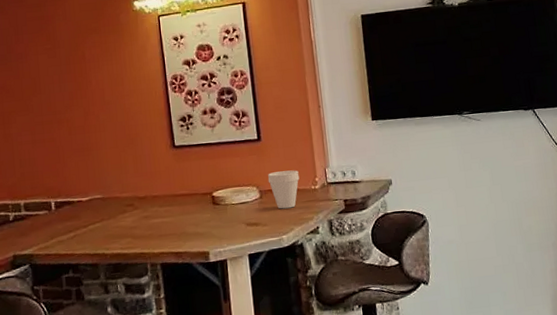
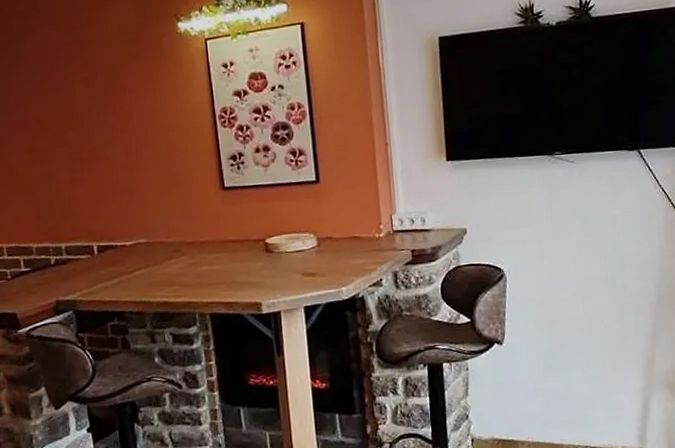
cup: present [268,170,300,209] -> none [326,216,362,259]

